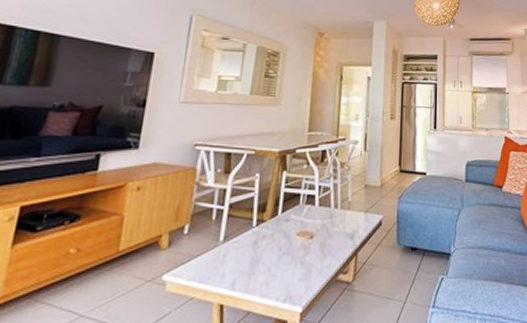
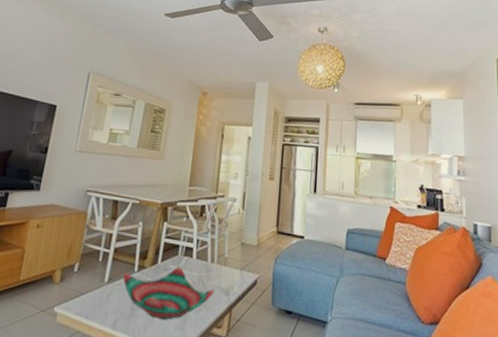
decorative bowl: none [240,216,339,273] -> present [122,266,214,320]

